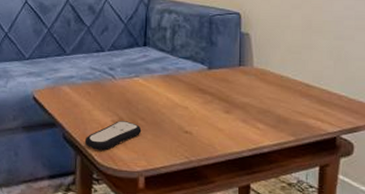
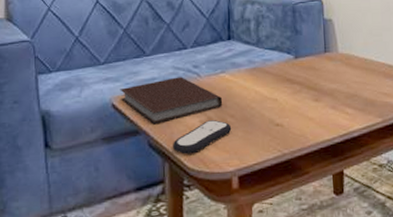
notebook: none [40,77,135,120] -> present [120,77,223,125]

